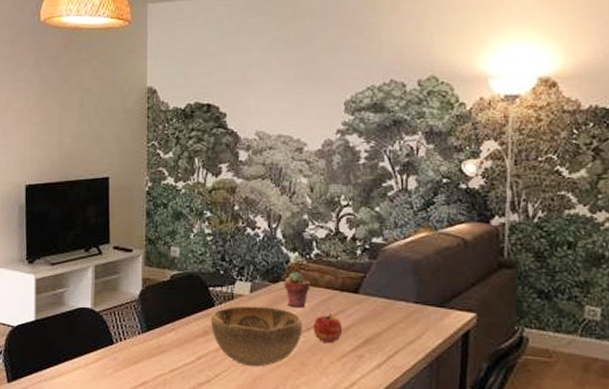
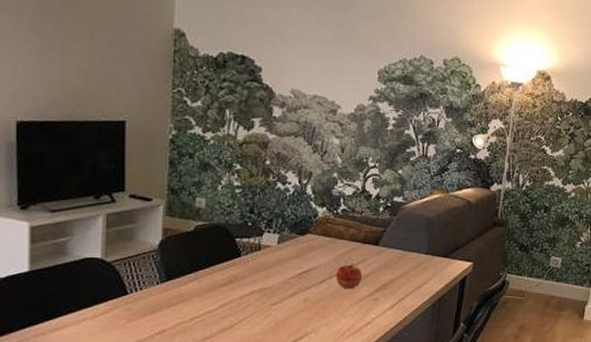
decorative bowl: present [210,305,303,367] -> none [235,256,327,312]
potted succulent: present [284,272,310,308] -> none [311,225,336,258]

